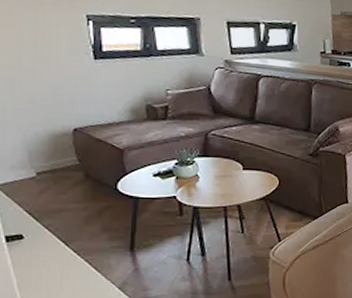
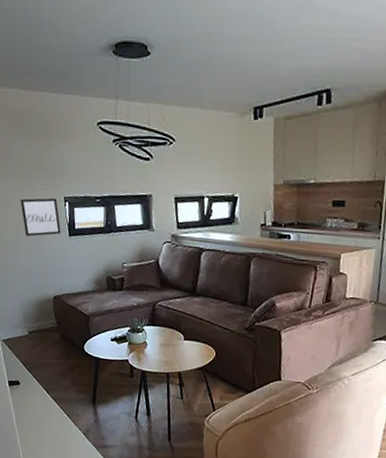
wall art: none [22,14,83,59] -> present [20,198,61,237]

